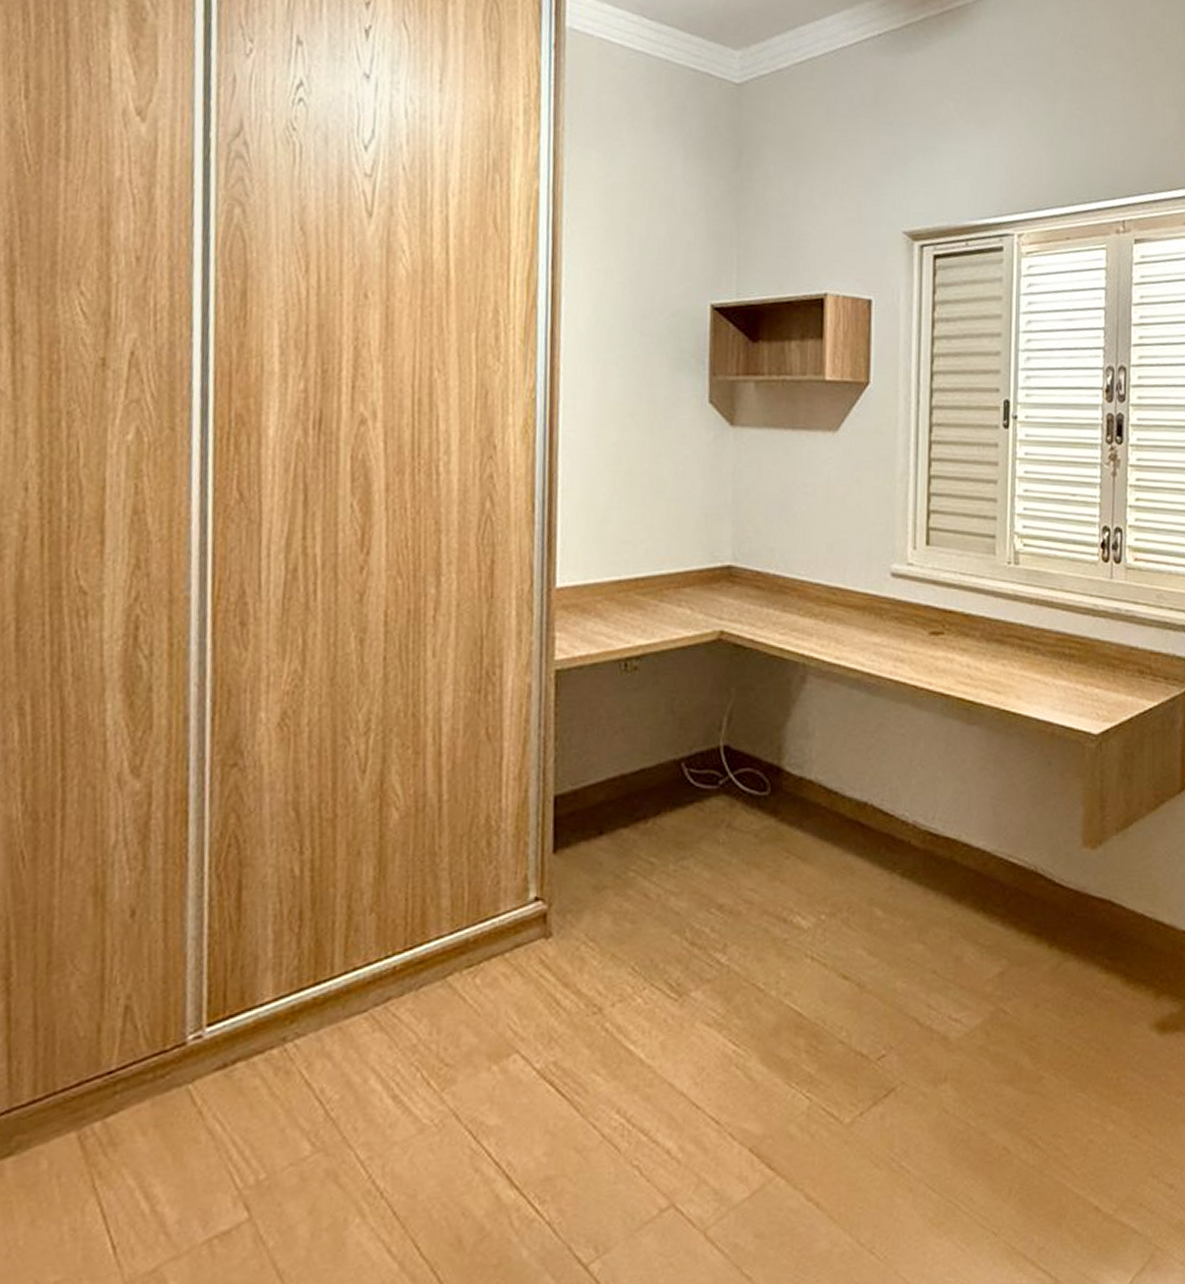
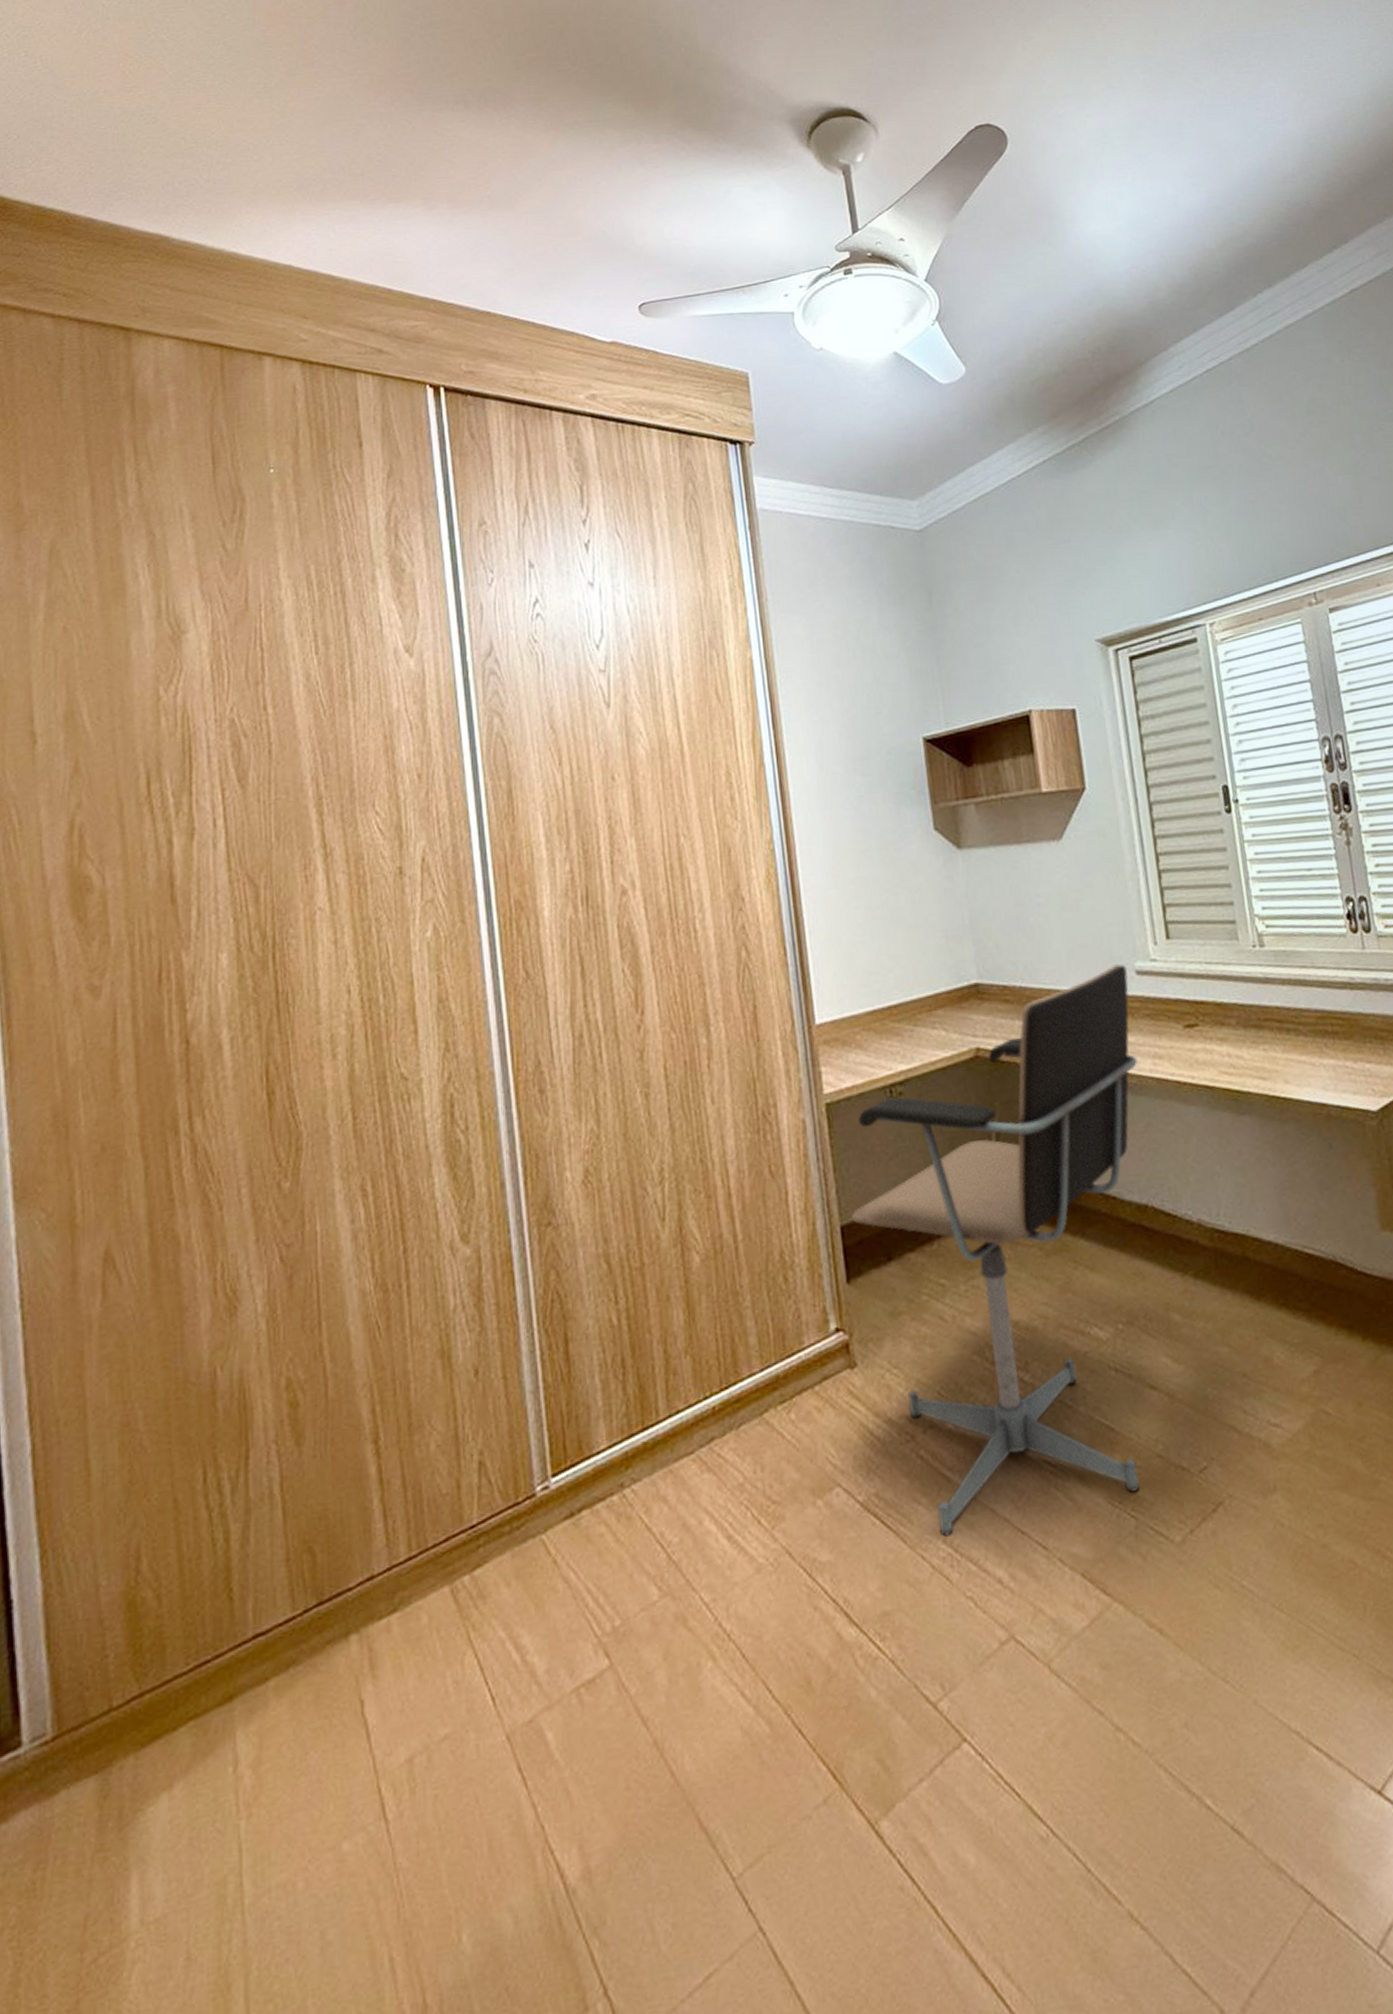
office chair: none [566,563,882,1107] -> present [850,963,1140,1537]

